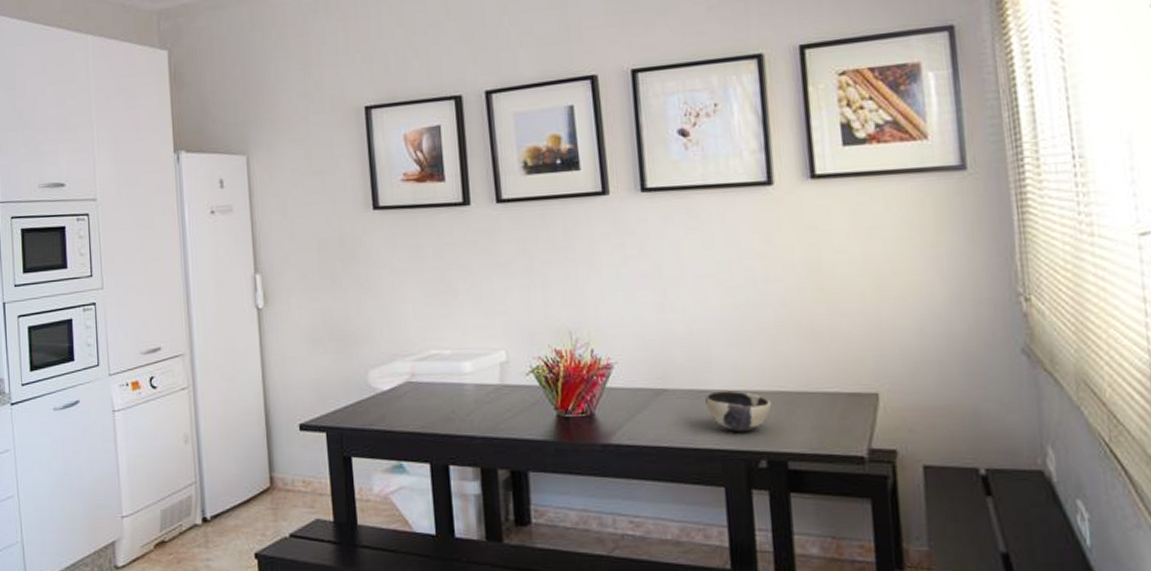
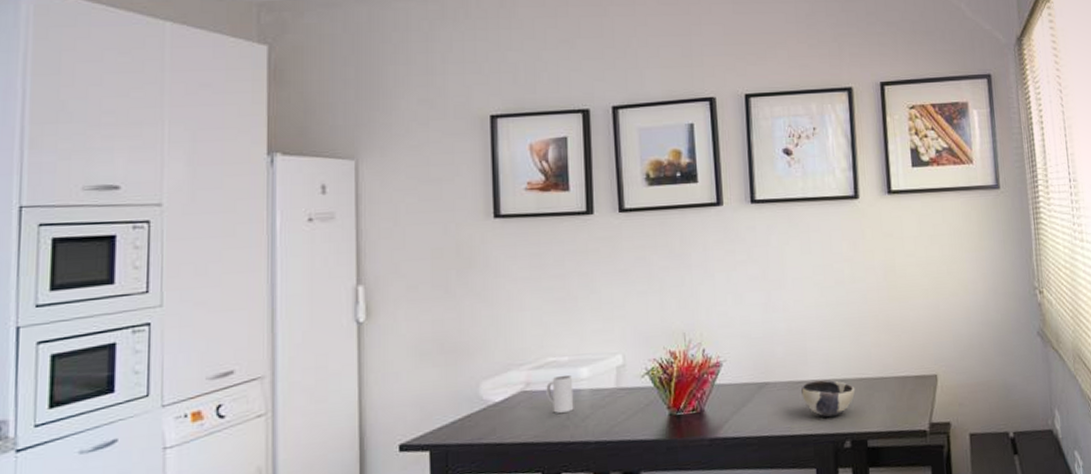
mug: none [431,368,459,406] -> present [546,374,574,413]

